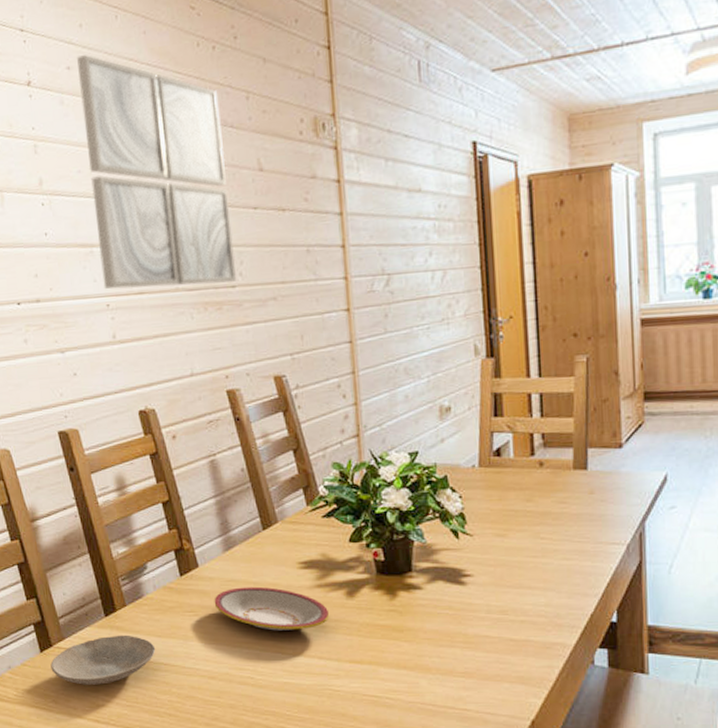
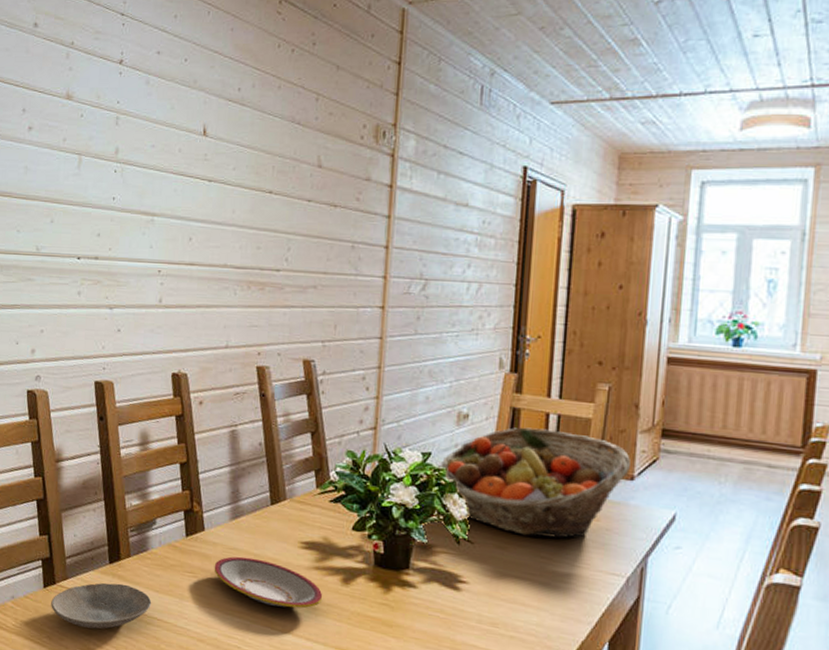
wall art: present [77,55,236,290] -> none [158,43,291,266]
fruit basket: none [427,410,617,520] -> present [438,427,630,539]

